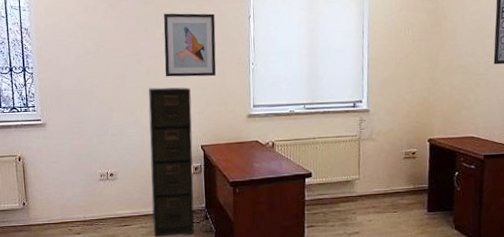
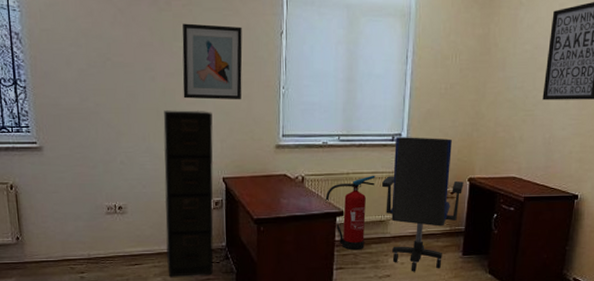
fire extinguisher: none [294,139,340,209] -> present [325,175,375,251]
office chair: none [346,103,424,229] -> present [381,137,464,272]

